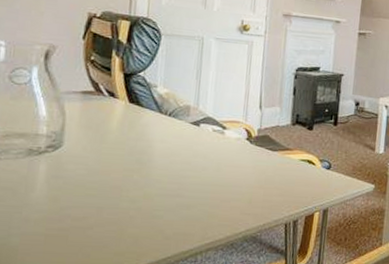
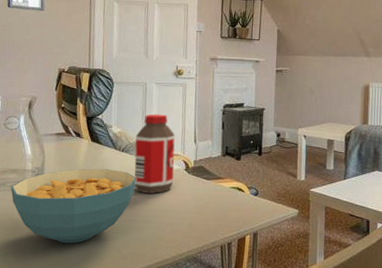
cereal bowl: none [16,134,186,223] -> present [10,168,137,244]
bottle: none [184,74,237,166] -> present [134,114,175,194]

